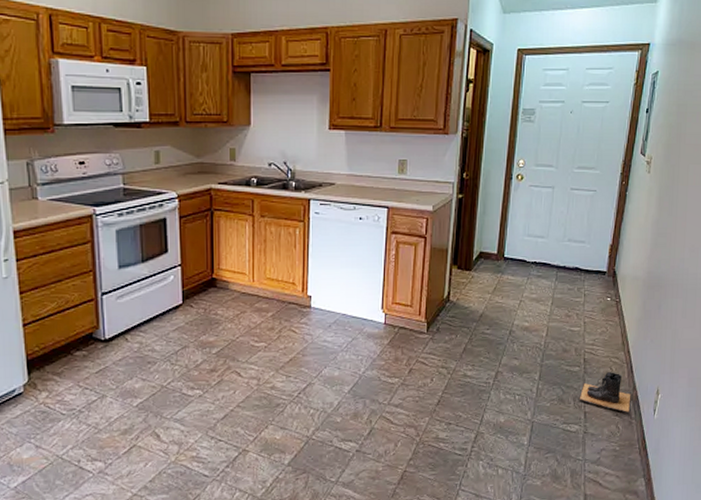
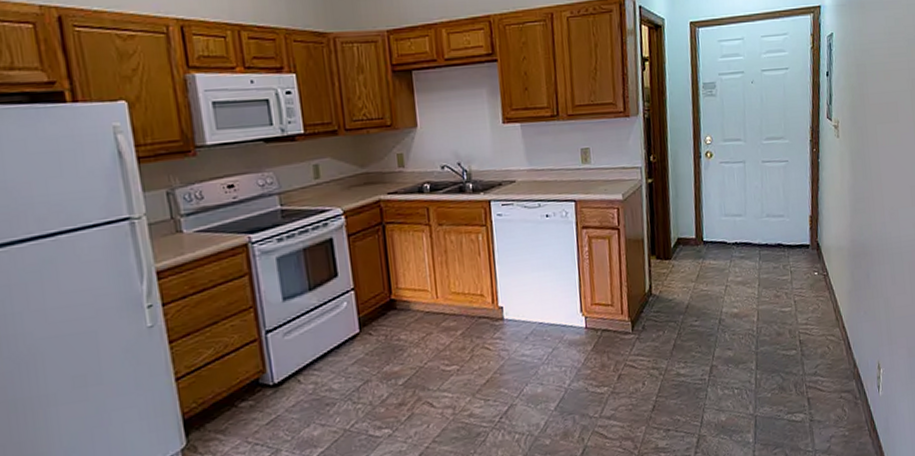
boots: present [579,372,631,412] -> none [800,351,854,393]

